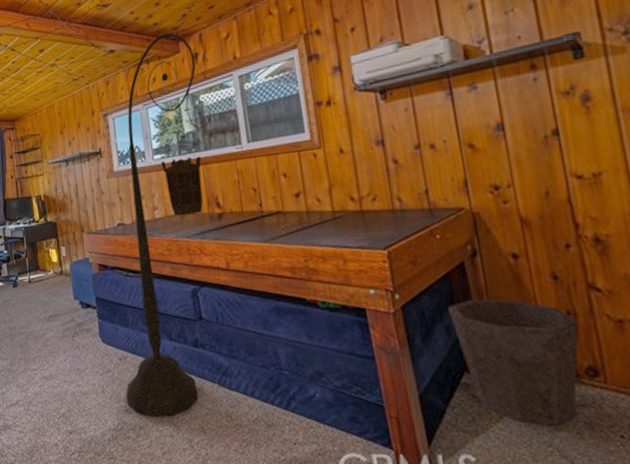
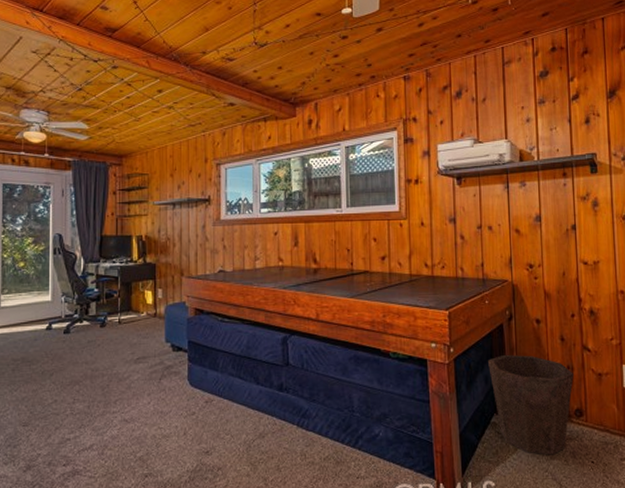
floor lamp: present [126,33,211,418] -> none [208,96,318,459]

